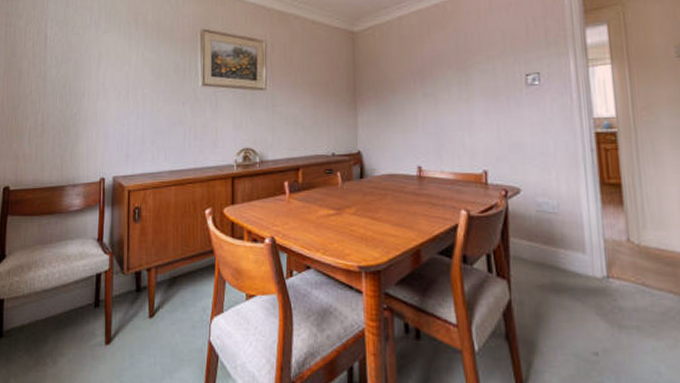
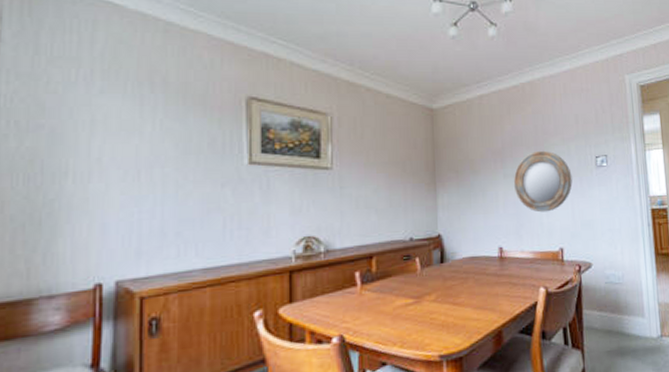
home mirror: none [433,69,498,133] -> present [513,150,573,213]

